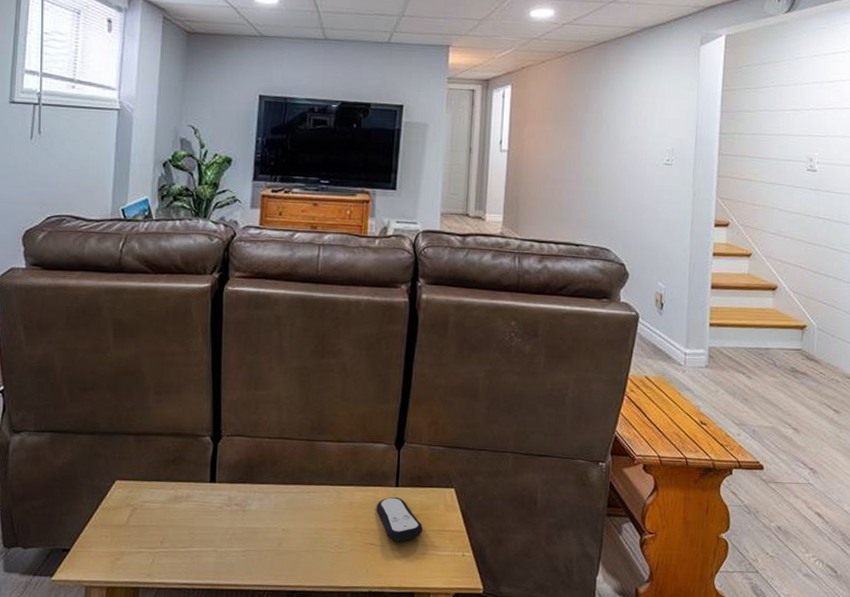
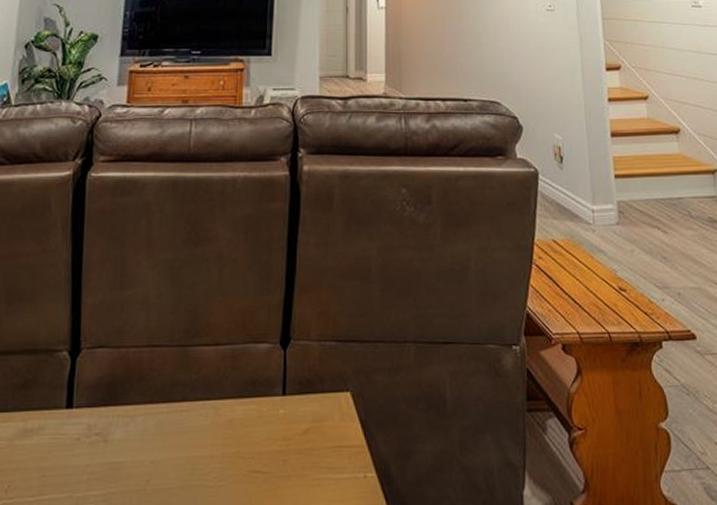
remote control: present [376,497,423,541] -> none [261,409,317,466]

